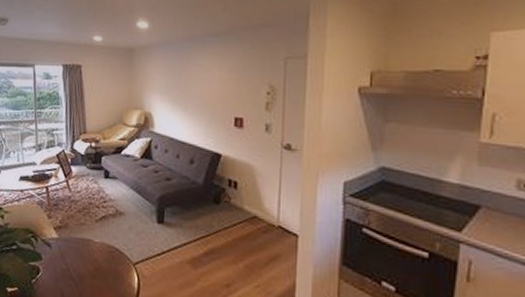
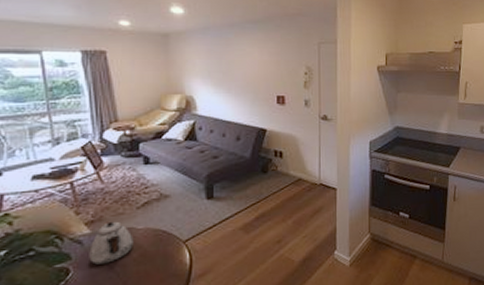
teapot: none [55,229,91,271] -> present [89,221,134,265]

